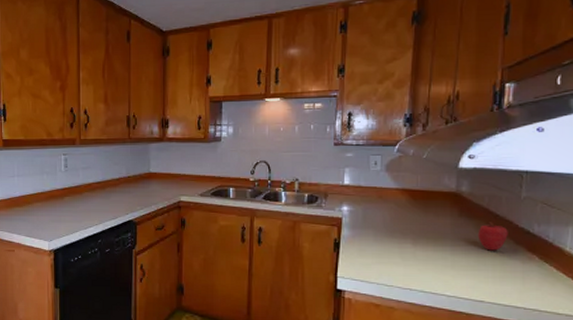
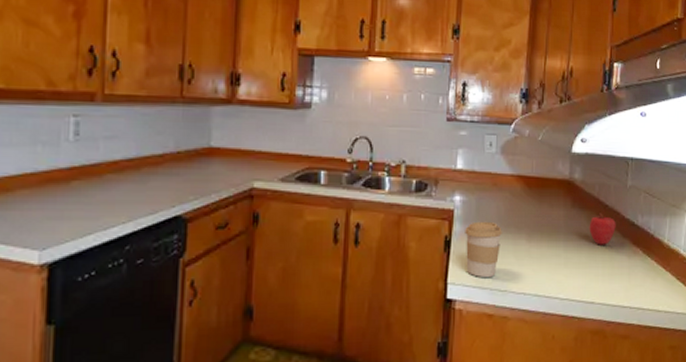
coffee cup: none [352,227,388,274] -> present [465,221,502,277]

